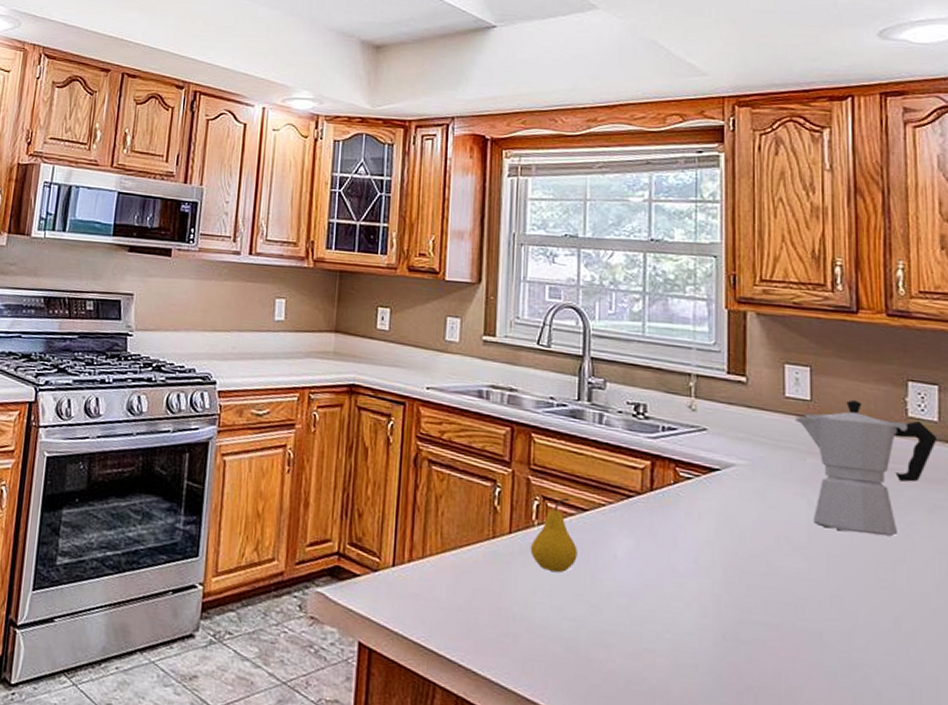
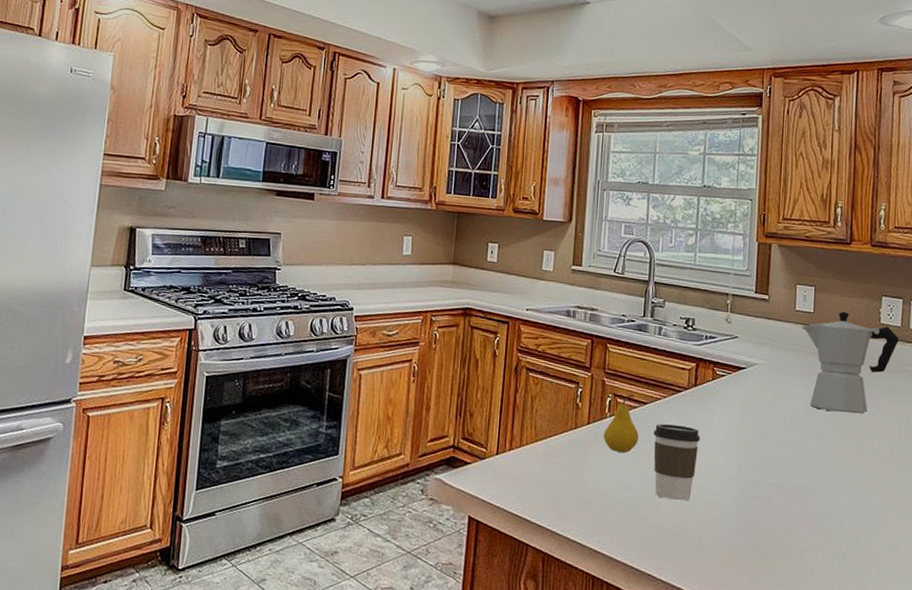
coffee cup: none [597,537,662,641] -> present [653,424,701,501]

